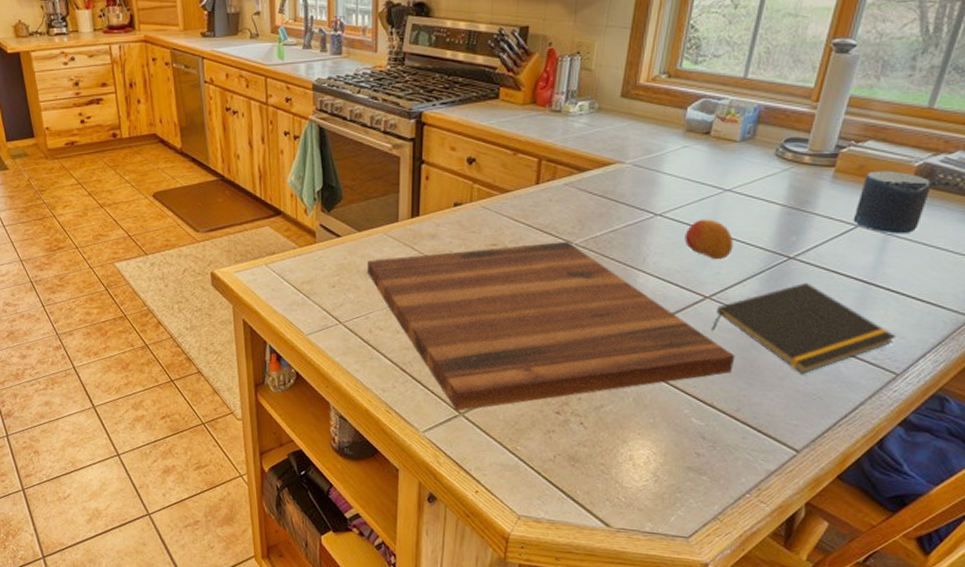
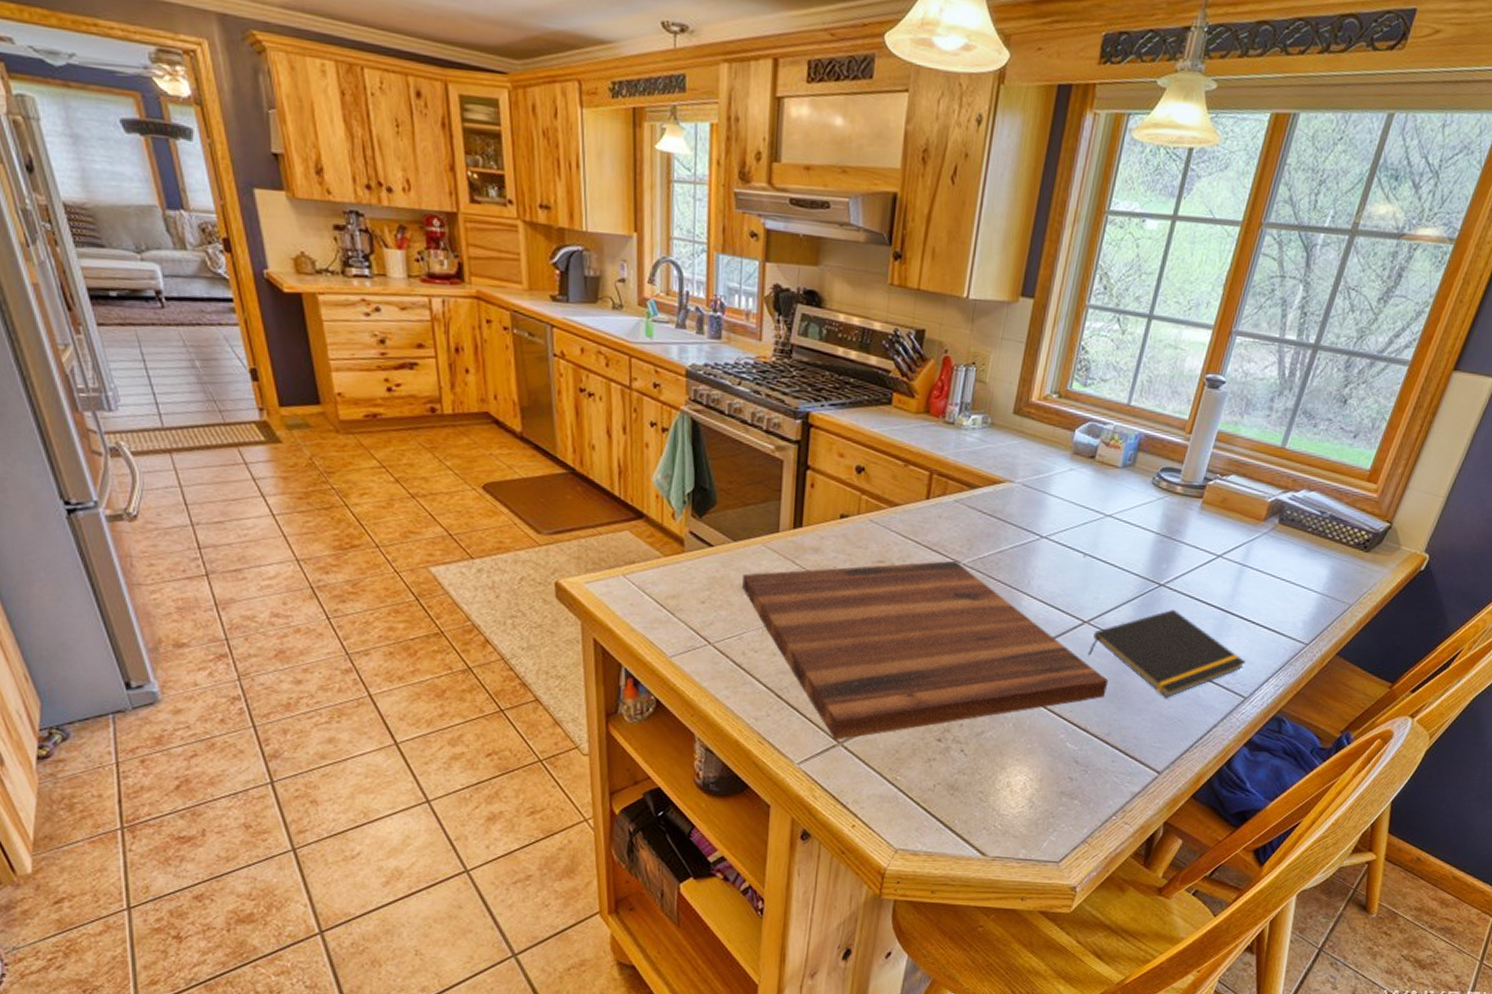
fruit: present [684,219,734,260] -> none [1067,543,1112,585]
candle: present [853,171,932,233] -> none [1215,504,1281,565]

